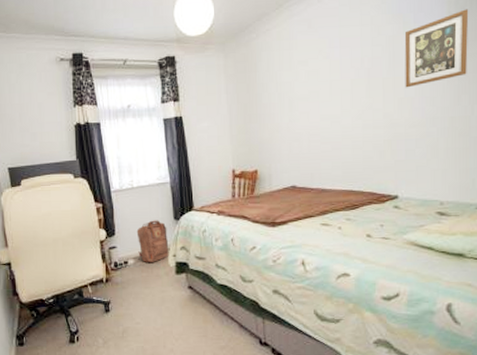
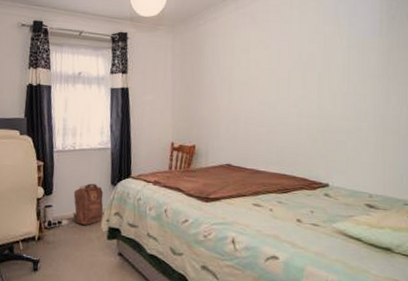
picture frame: present [404,9,469,88] -> none [339,19,399,84]

